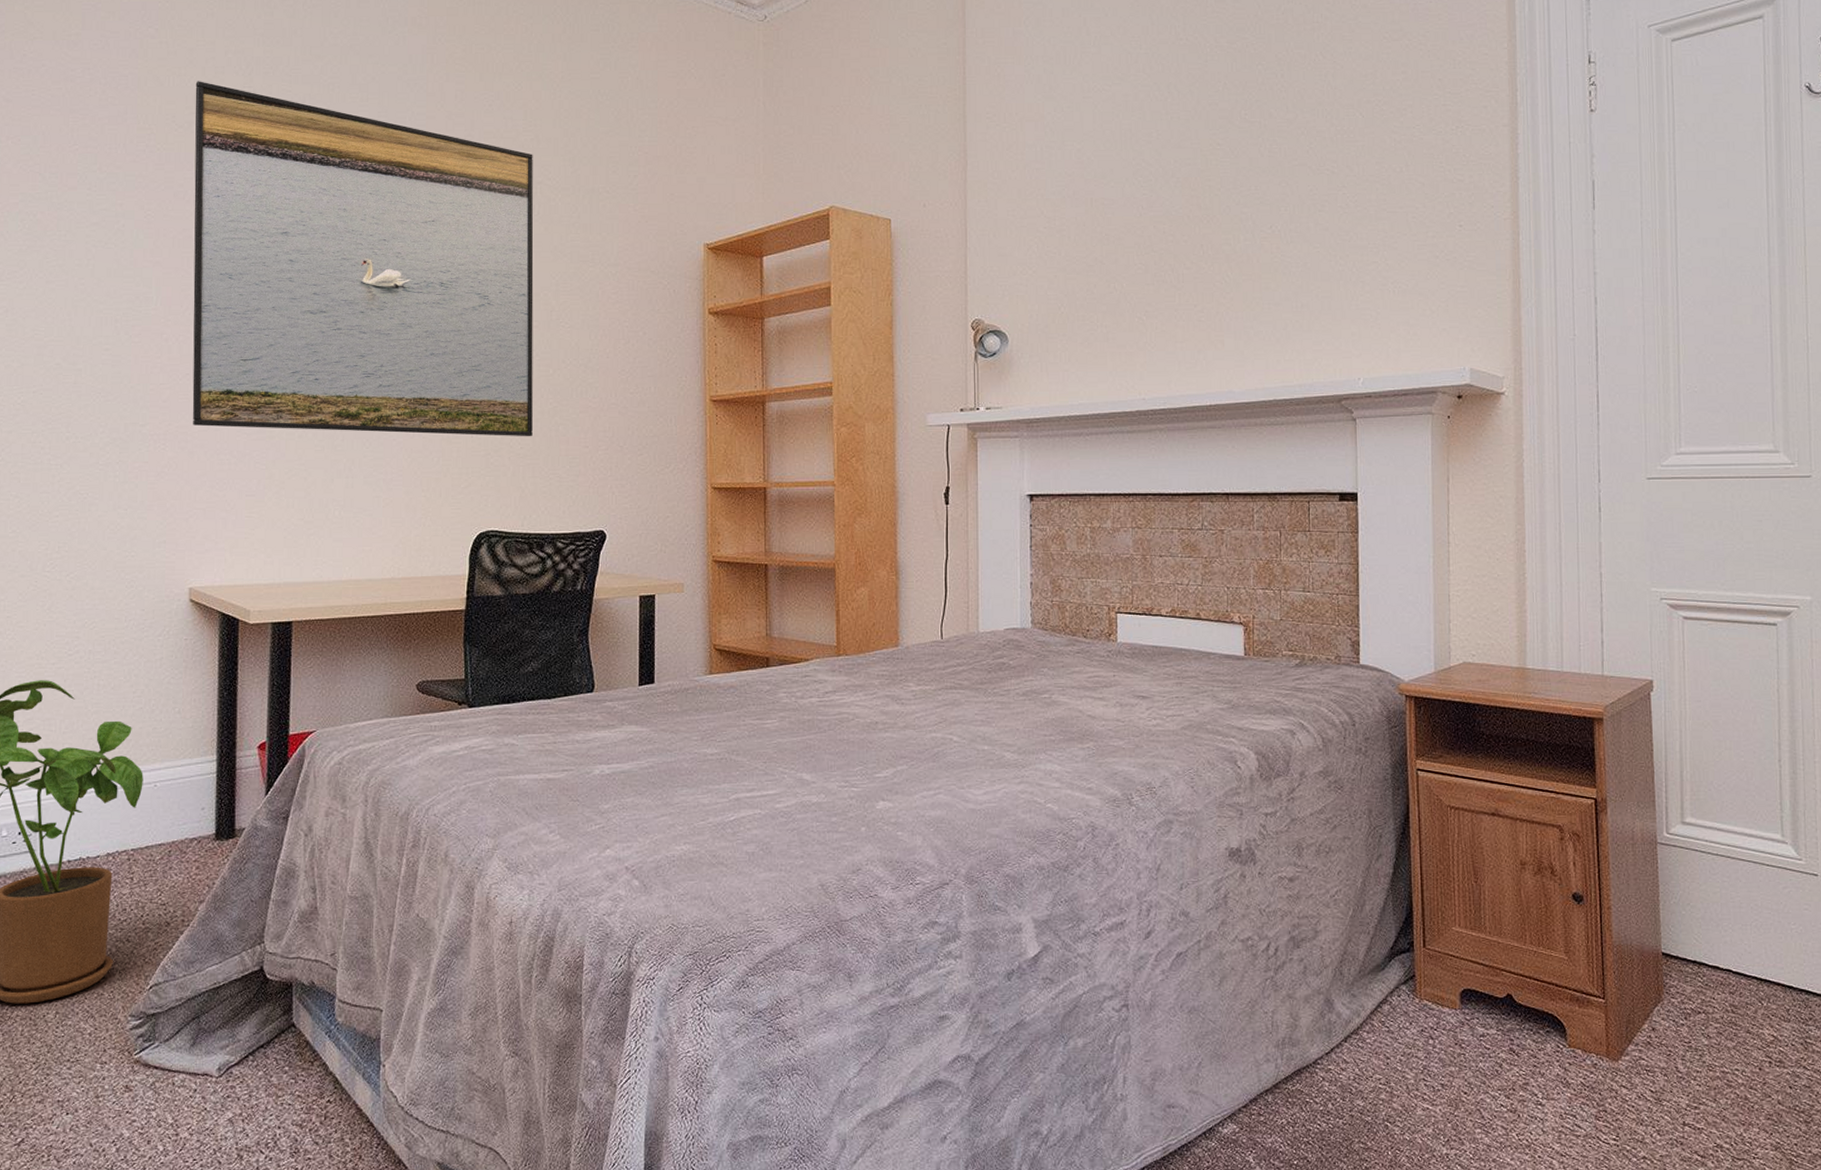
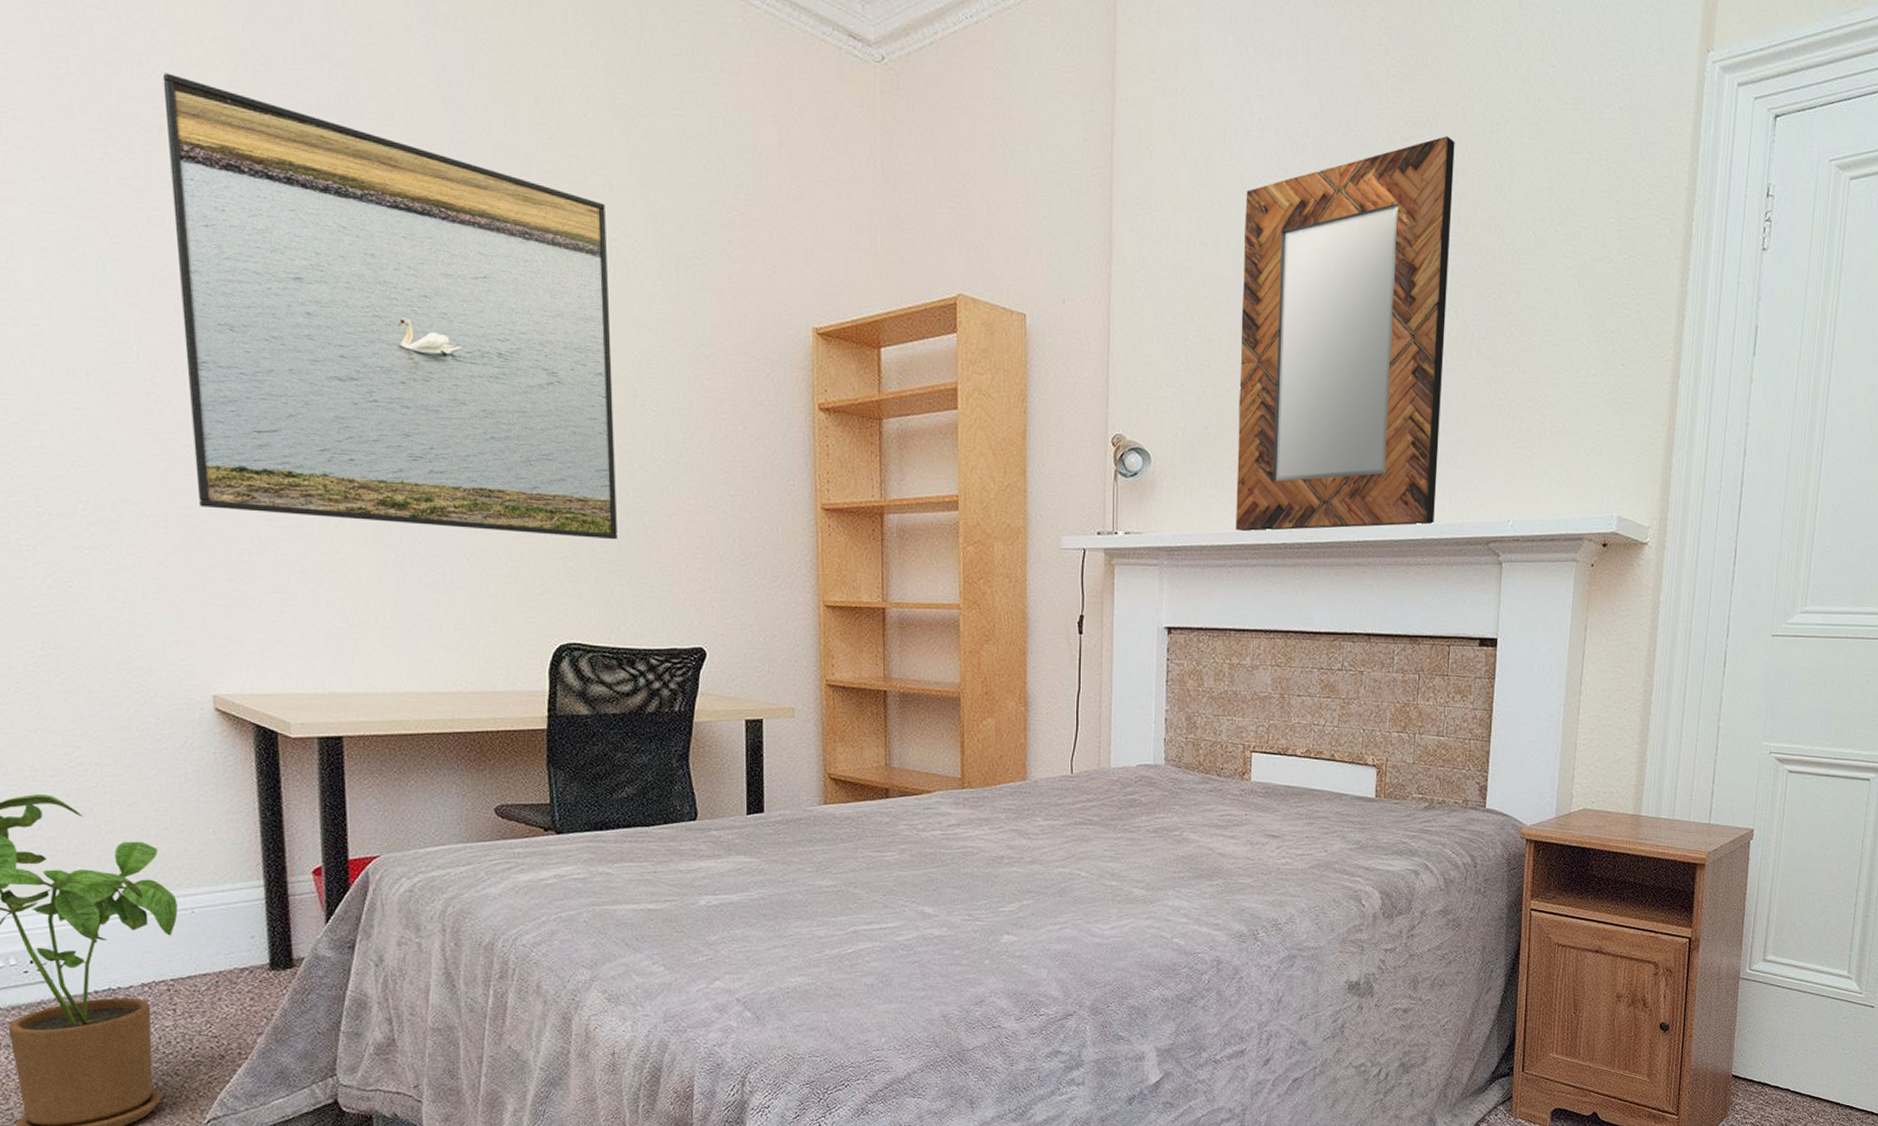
home mirror: none [1086,37,1285,402] -> present [1235,136,1455,532]

